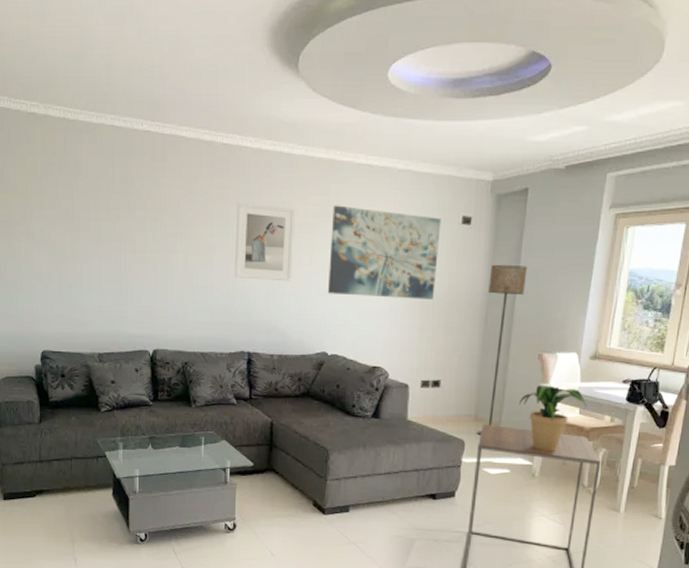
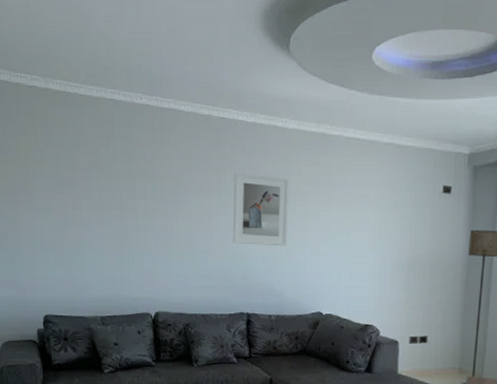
wall art: present [327,205,441,300] -> none [321,175,424,262]

